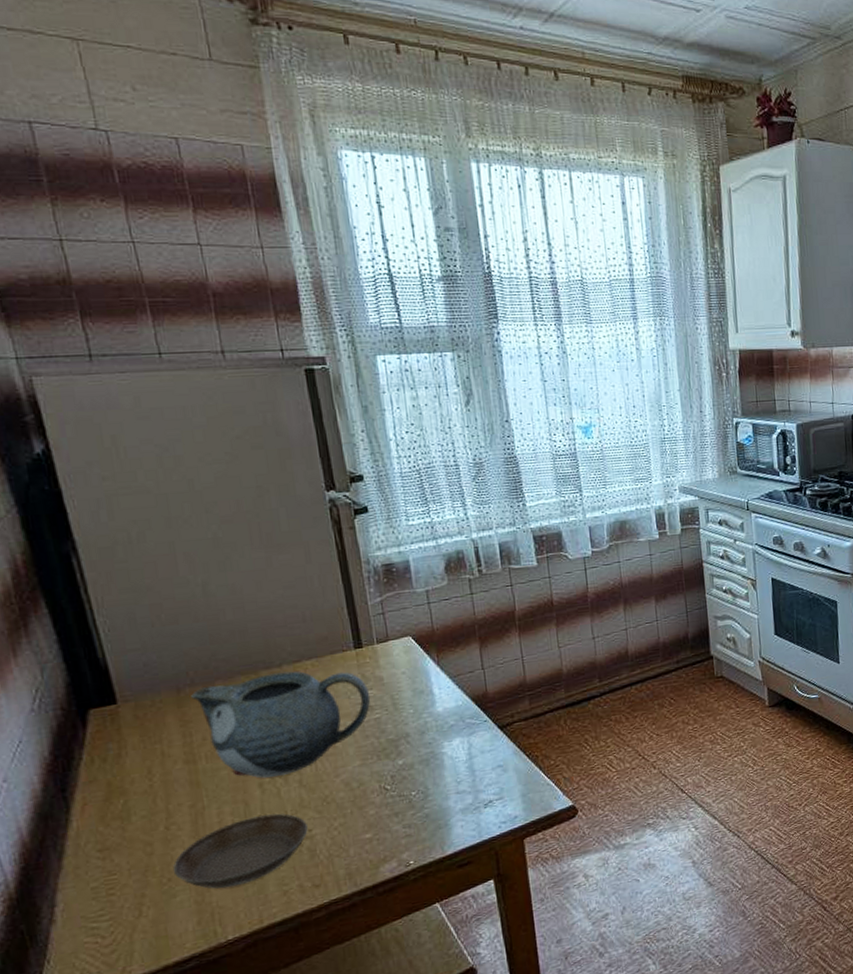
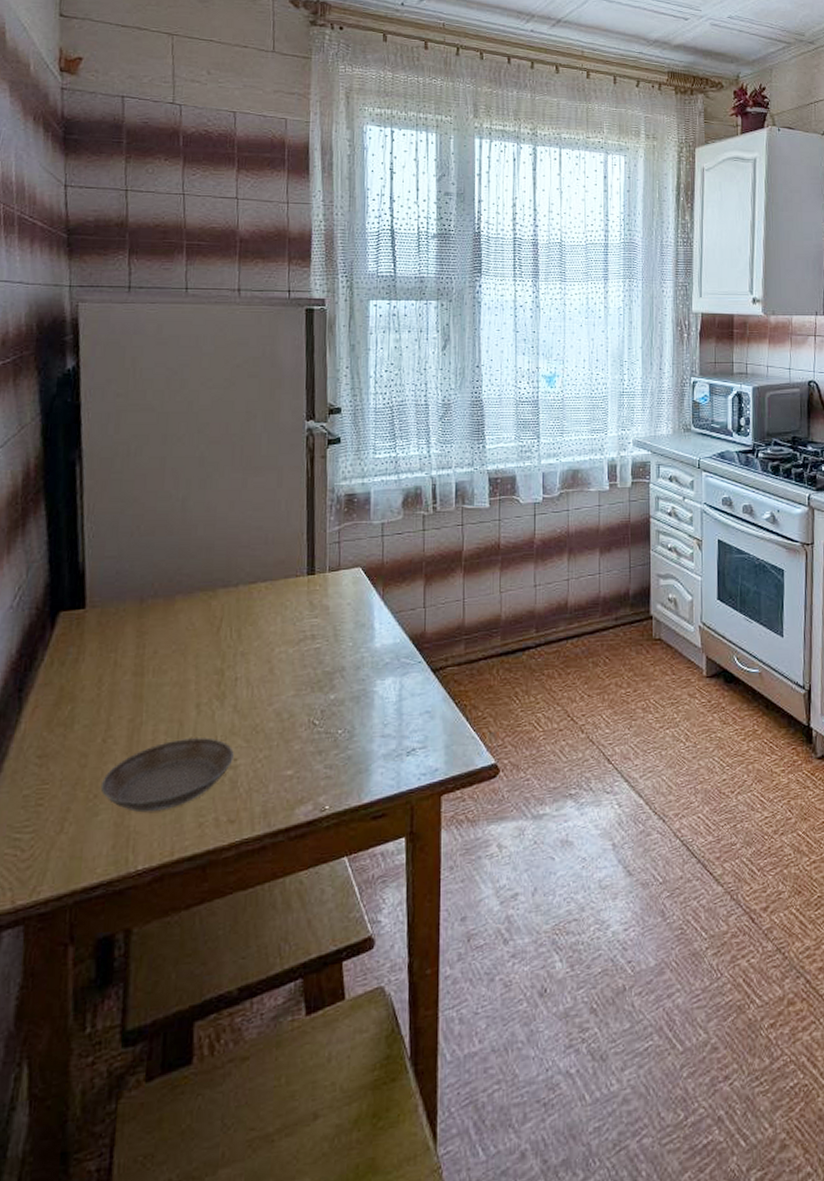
teapot: present [191,671,371,778] -> none [152,592,315,699]

